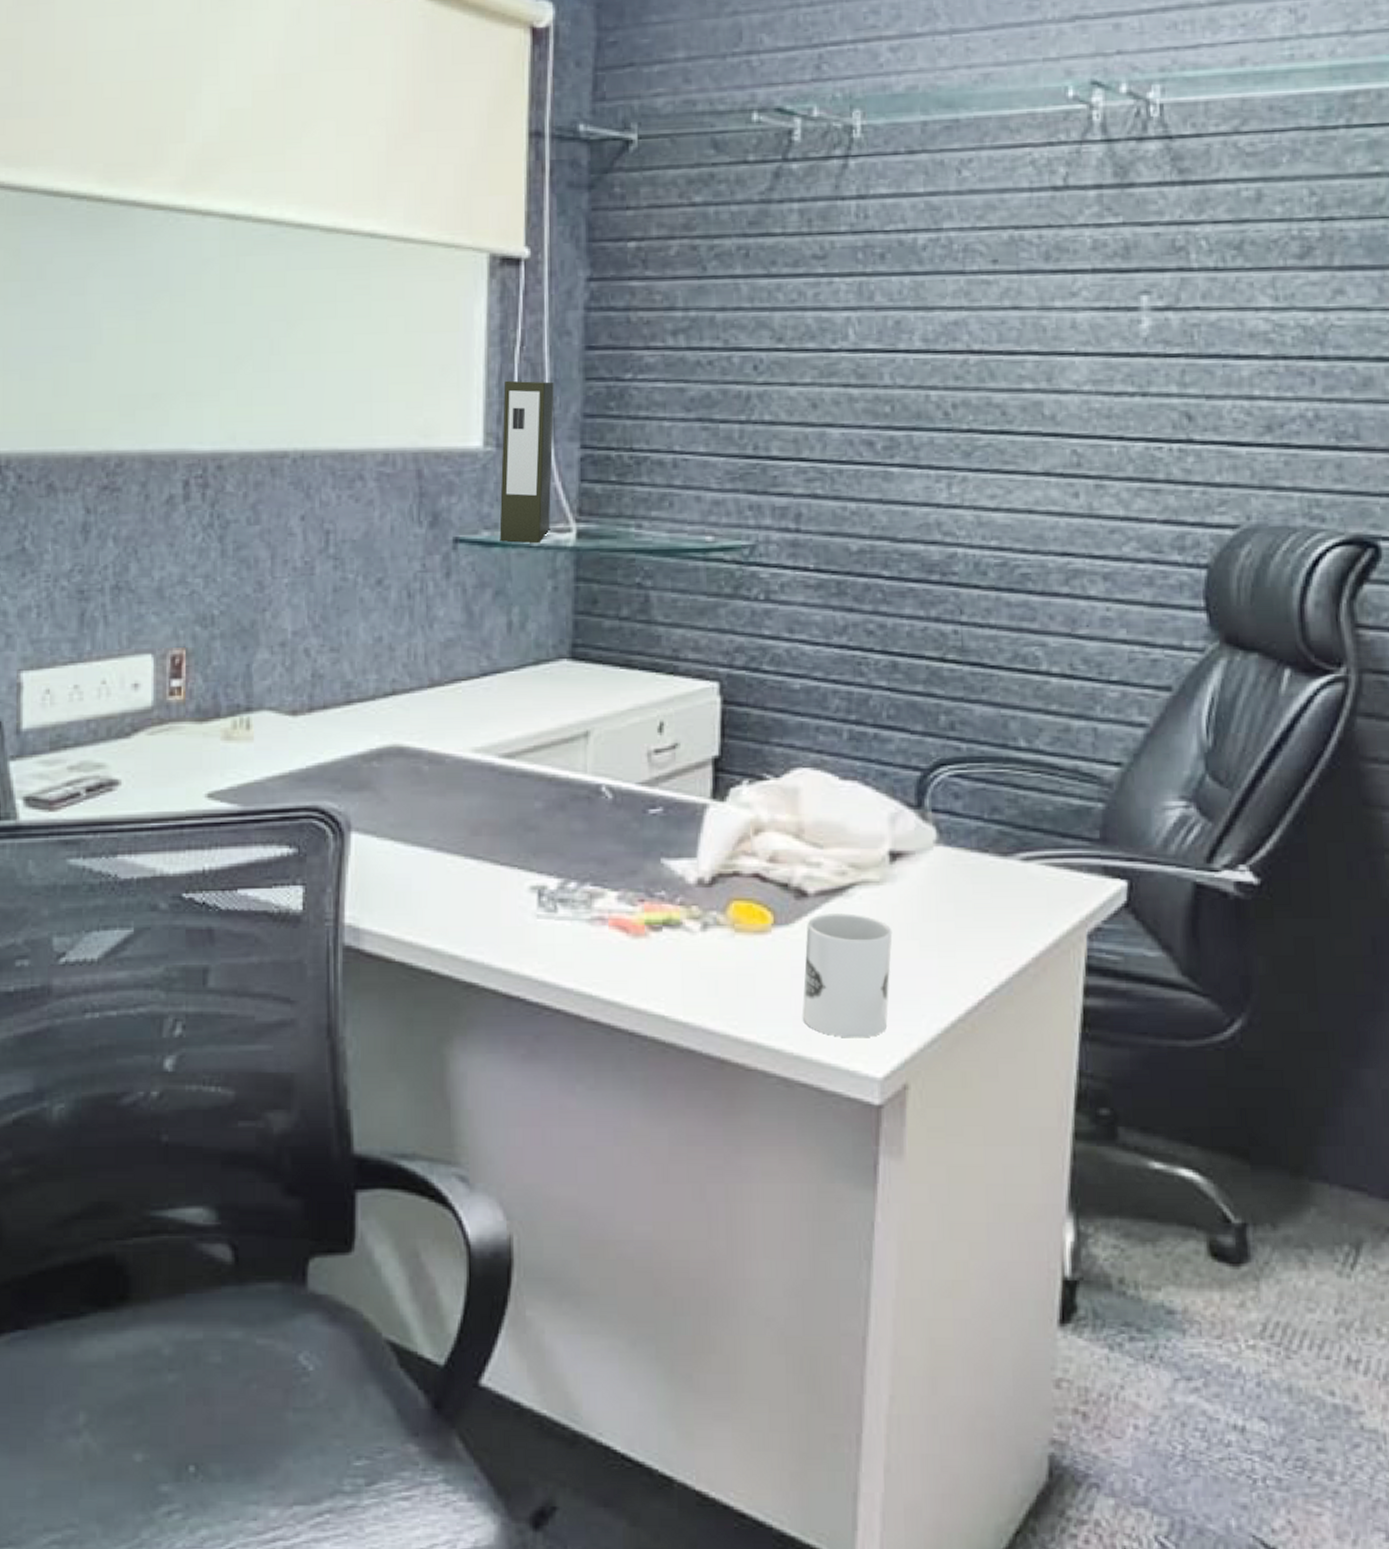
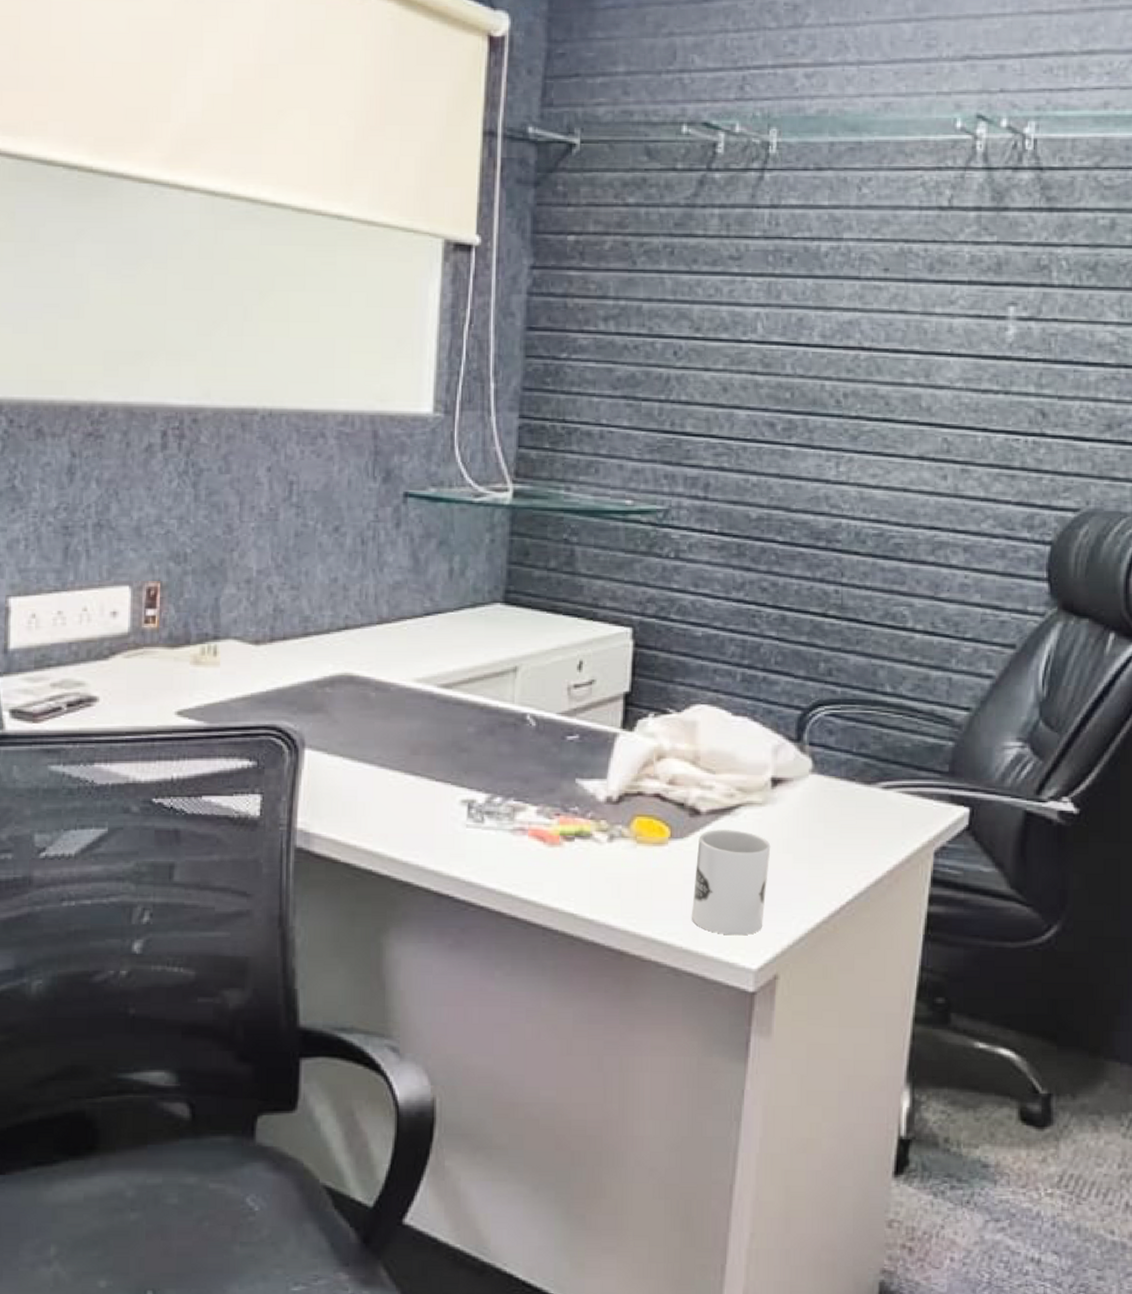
binder: present [499,380,554,543] -> none [445,354,498,500]

